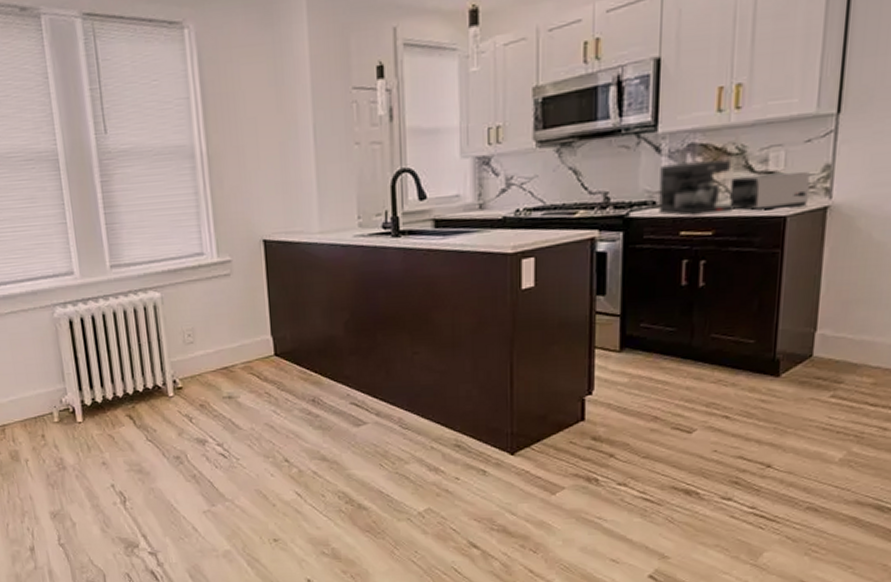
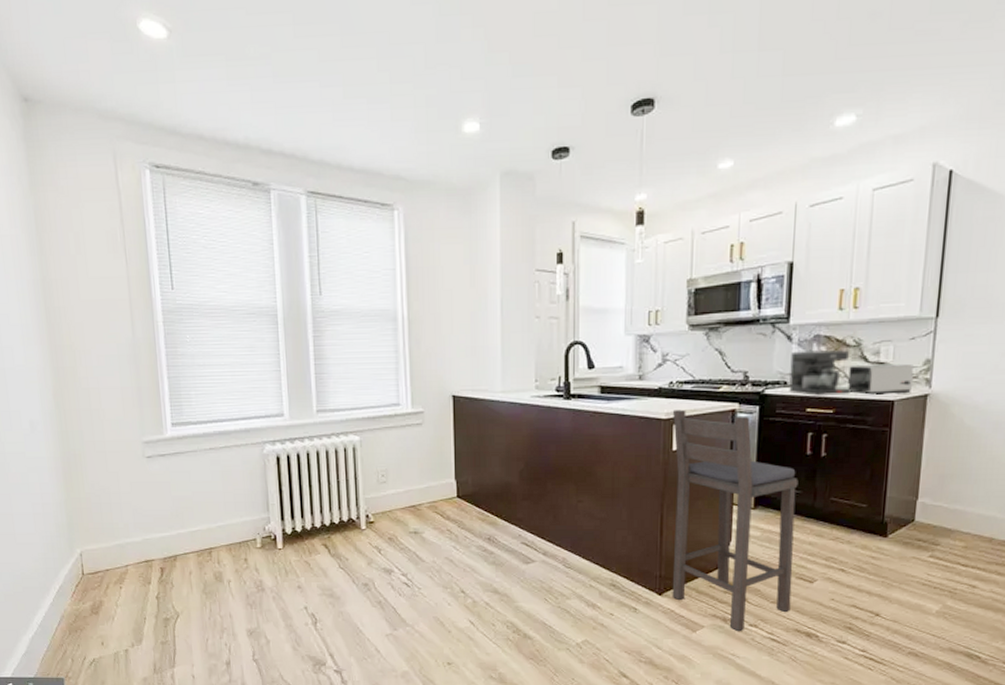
bar stool: none [521,241,672,492] -> present [672,409,798,632]

